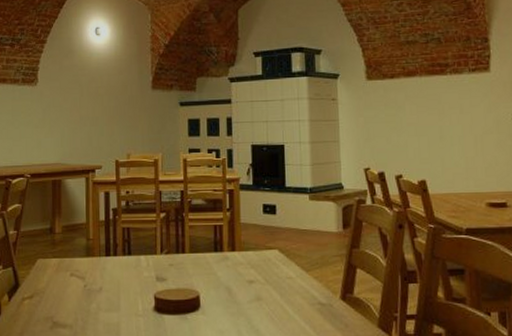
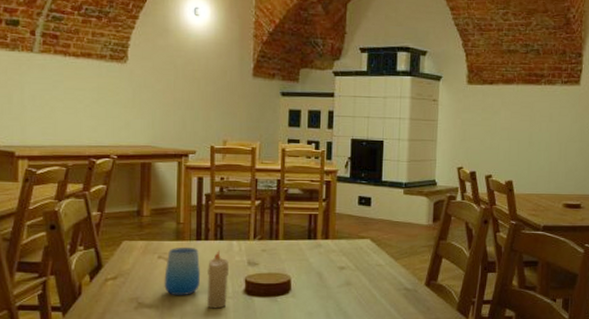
cup: none [77,264,111,315] -> present [164,248,200,296]
candle: none [117,266,138,328] -> present [207,251,229,309]

